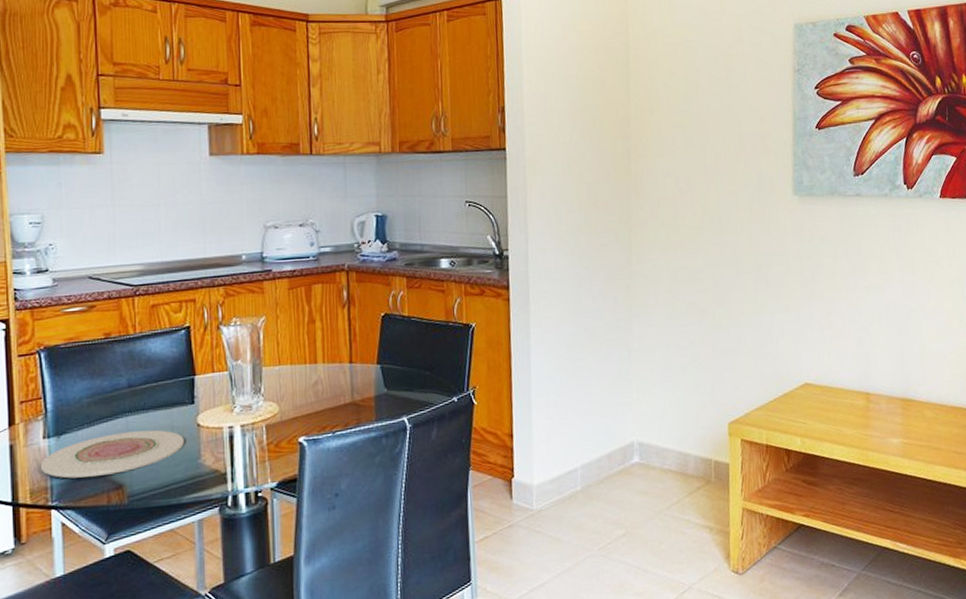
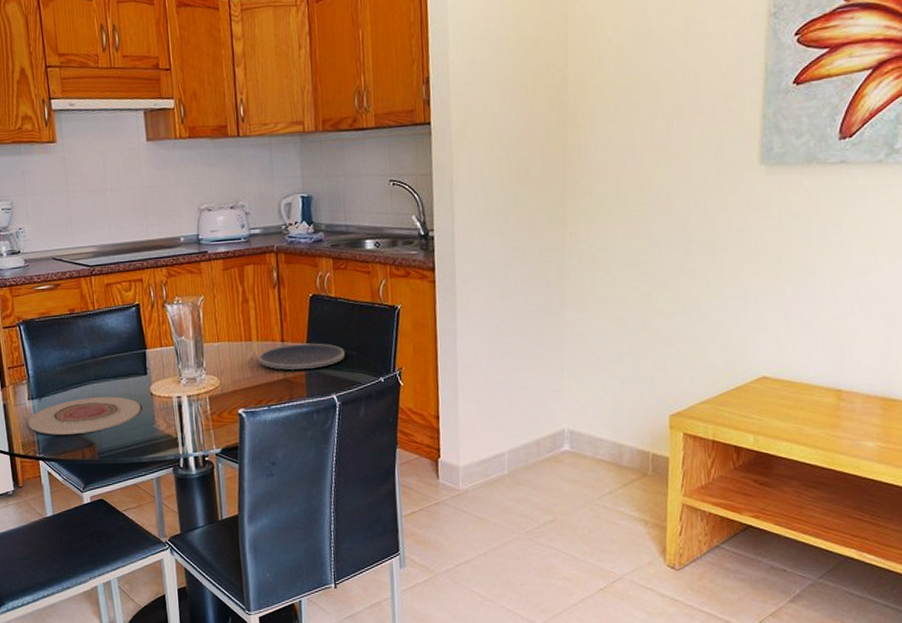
plate: none [324,363,417,393] -> present [258,343,345,370]

